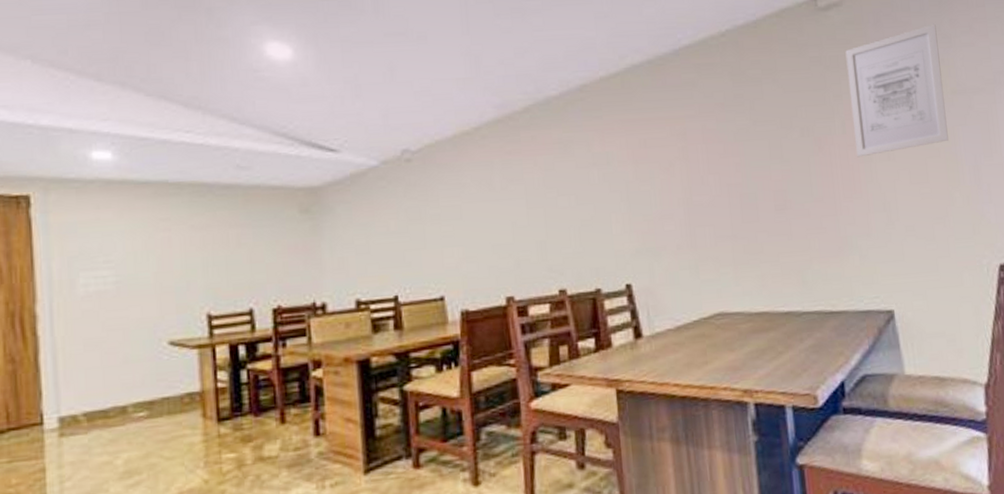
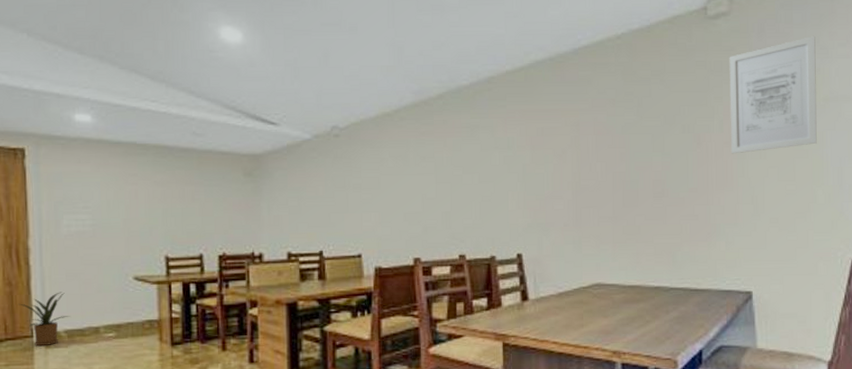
house plant: none [23,366,90,436] -> present [18,292,70,347]

